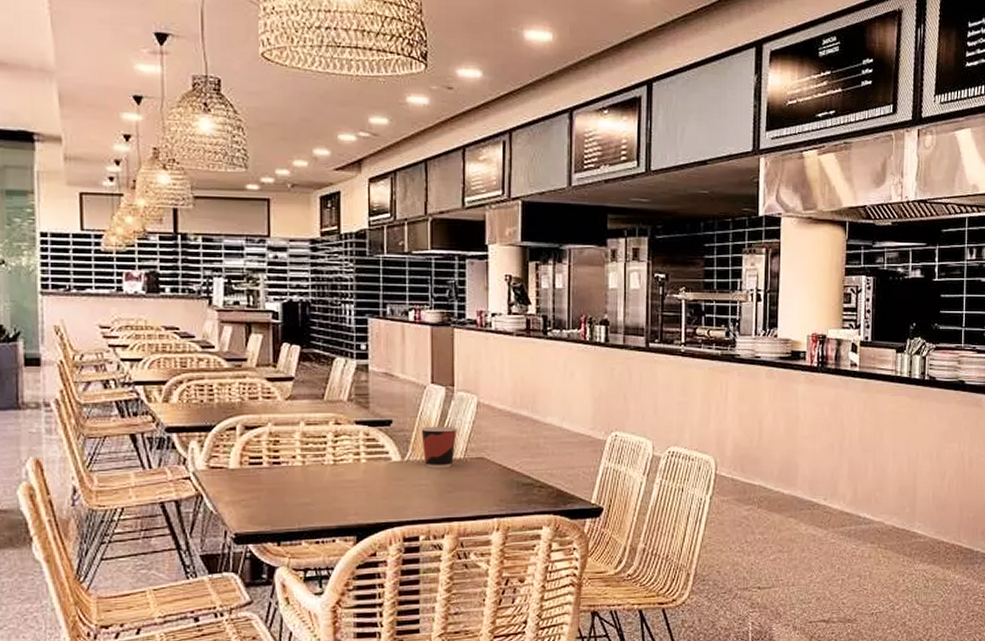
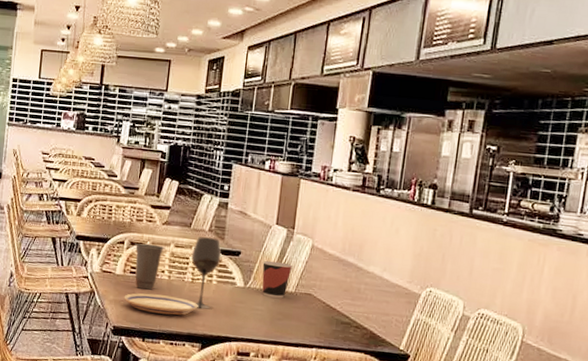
plate: none [244,485,346,509] -> present [124,293,198,316]
cup: none [251,425,294,482] -> present [135,243,166,290]
wineglass: none [329,408,368,496] -> present [191,236,222,310]

